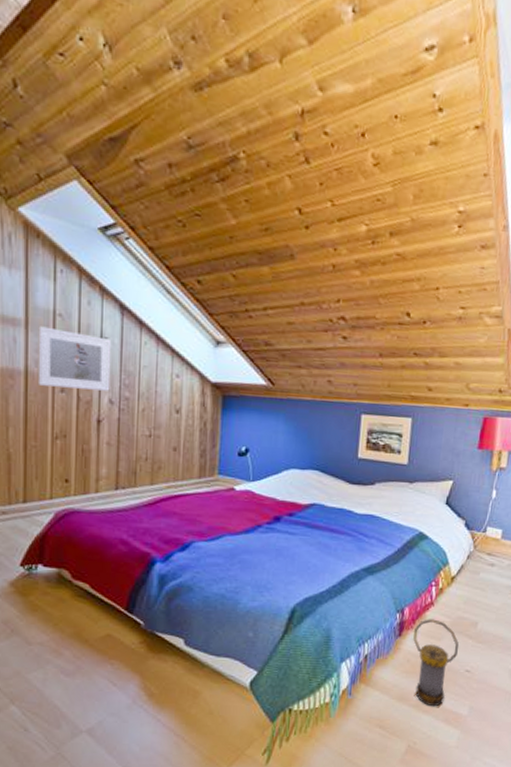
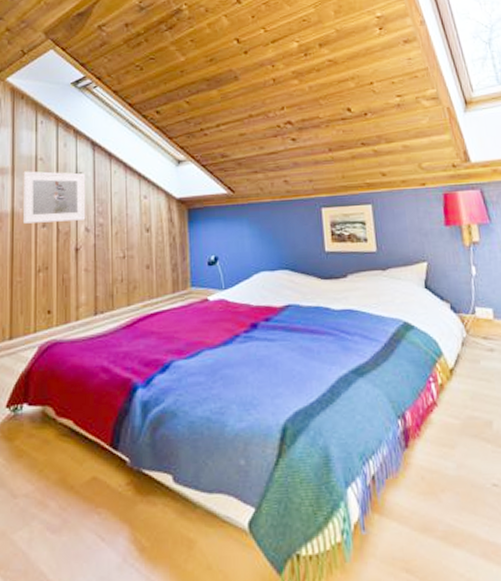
lantern: present [413,619,459,707] -> none [420,422,478,537]

